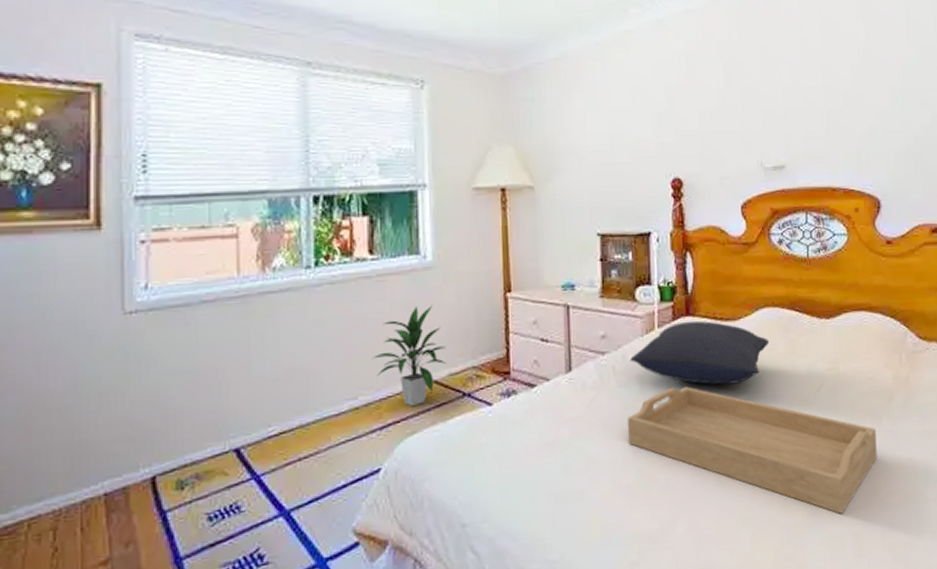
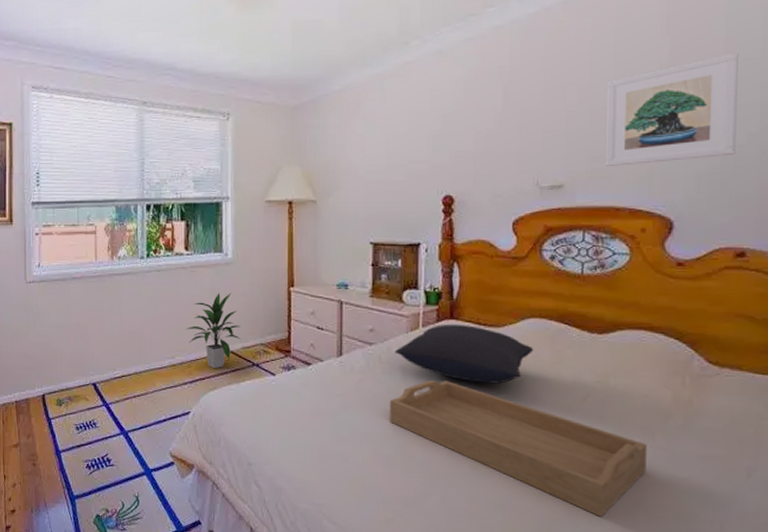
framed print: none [815,40,923,147] -> present [605,52,739,167]

